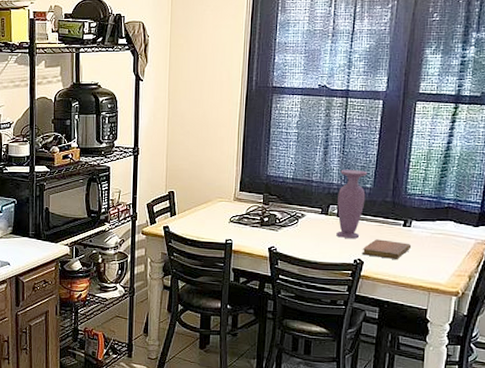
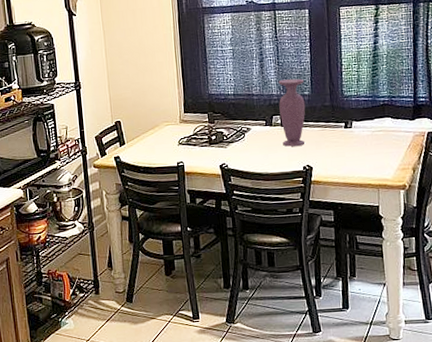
notebook: present [362,239,412,259] -> none [309,143,356,162]

